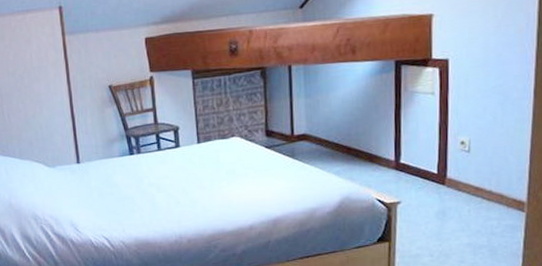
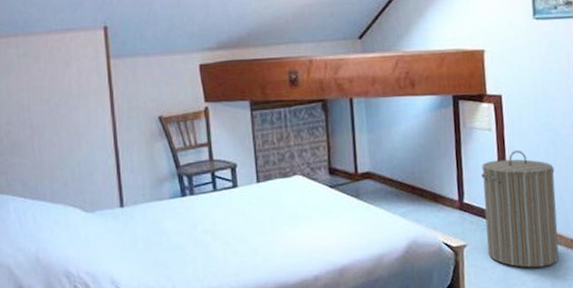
laundry hamper: none [421,112,501,225] -> present [481,150,560,268]

